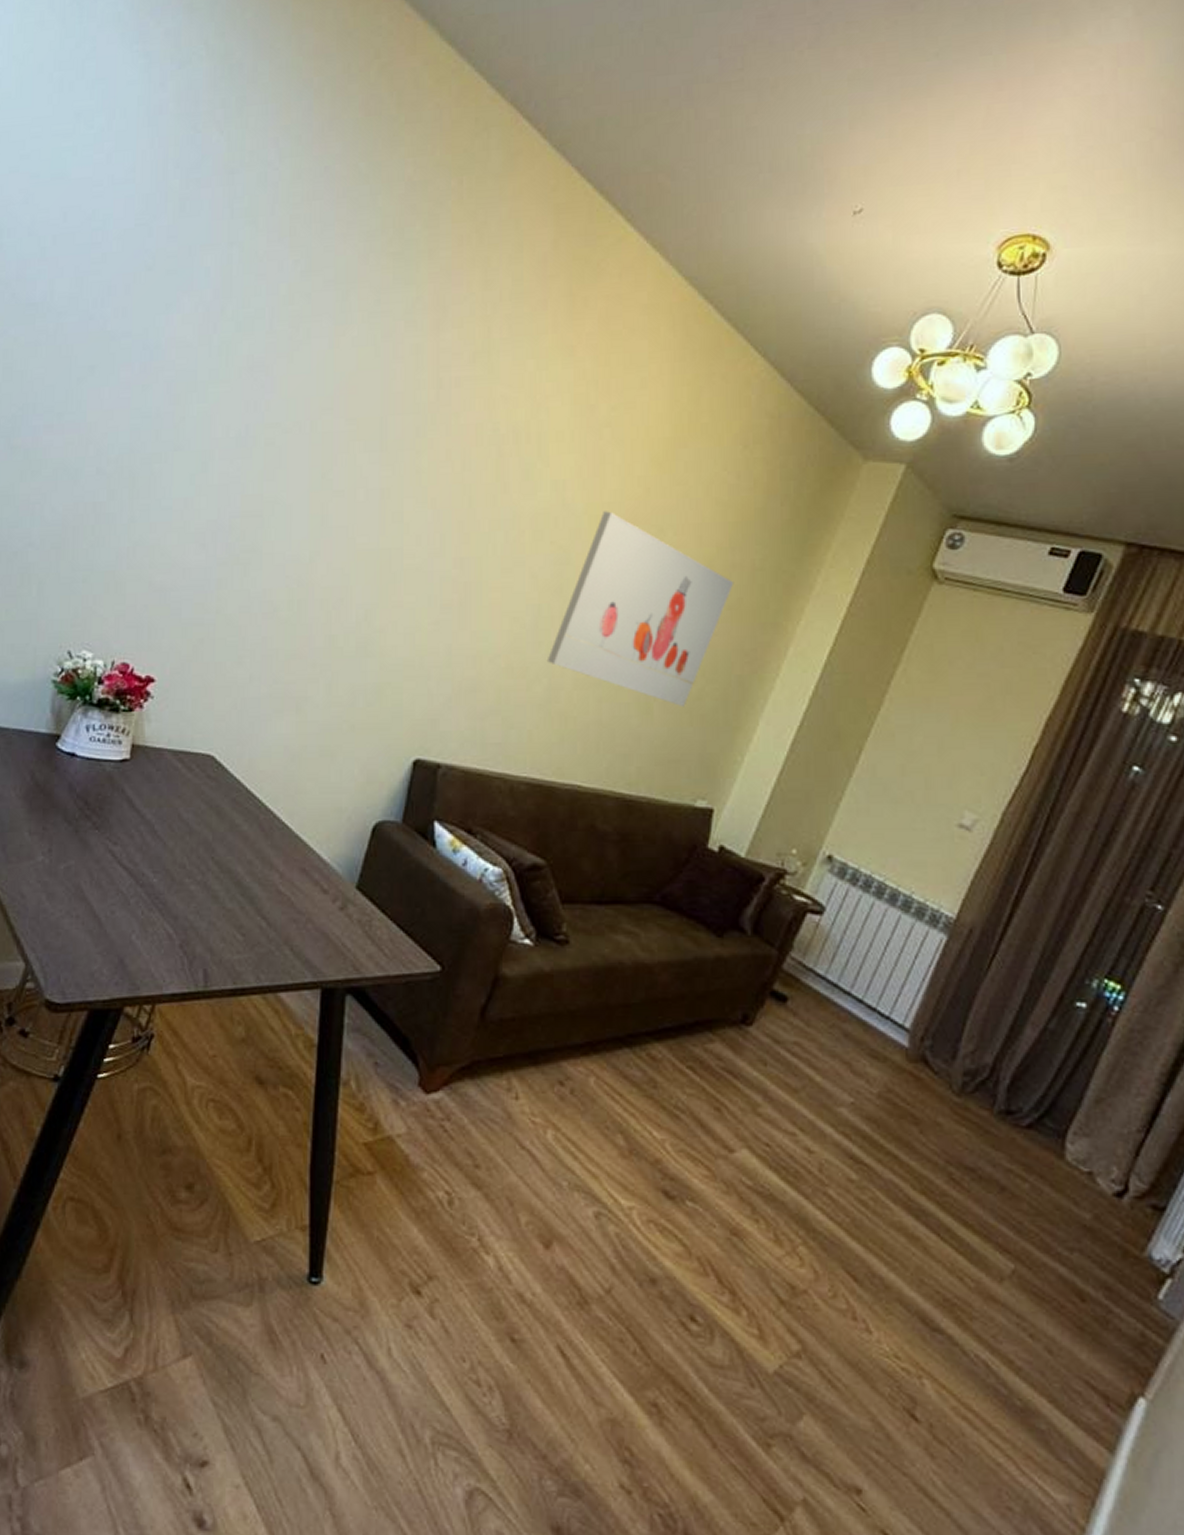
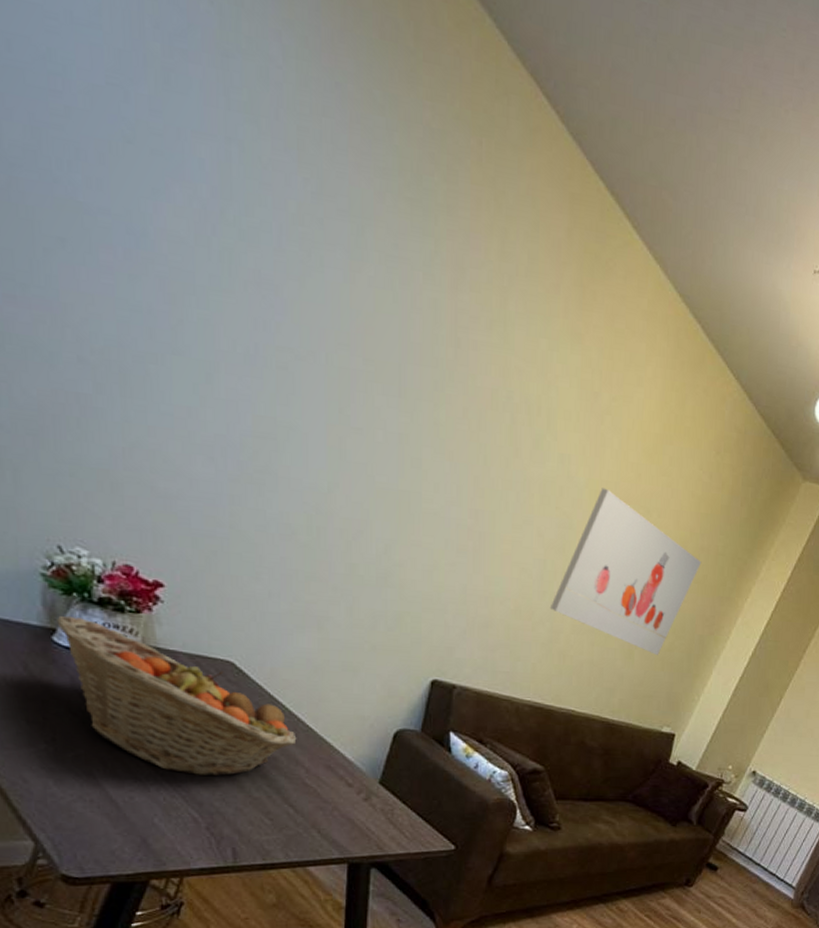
fruit basket: none [62,720,272,886] -> present [57,615,297,777]

